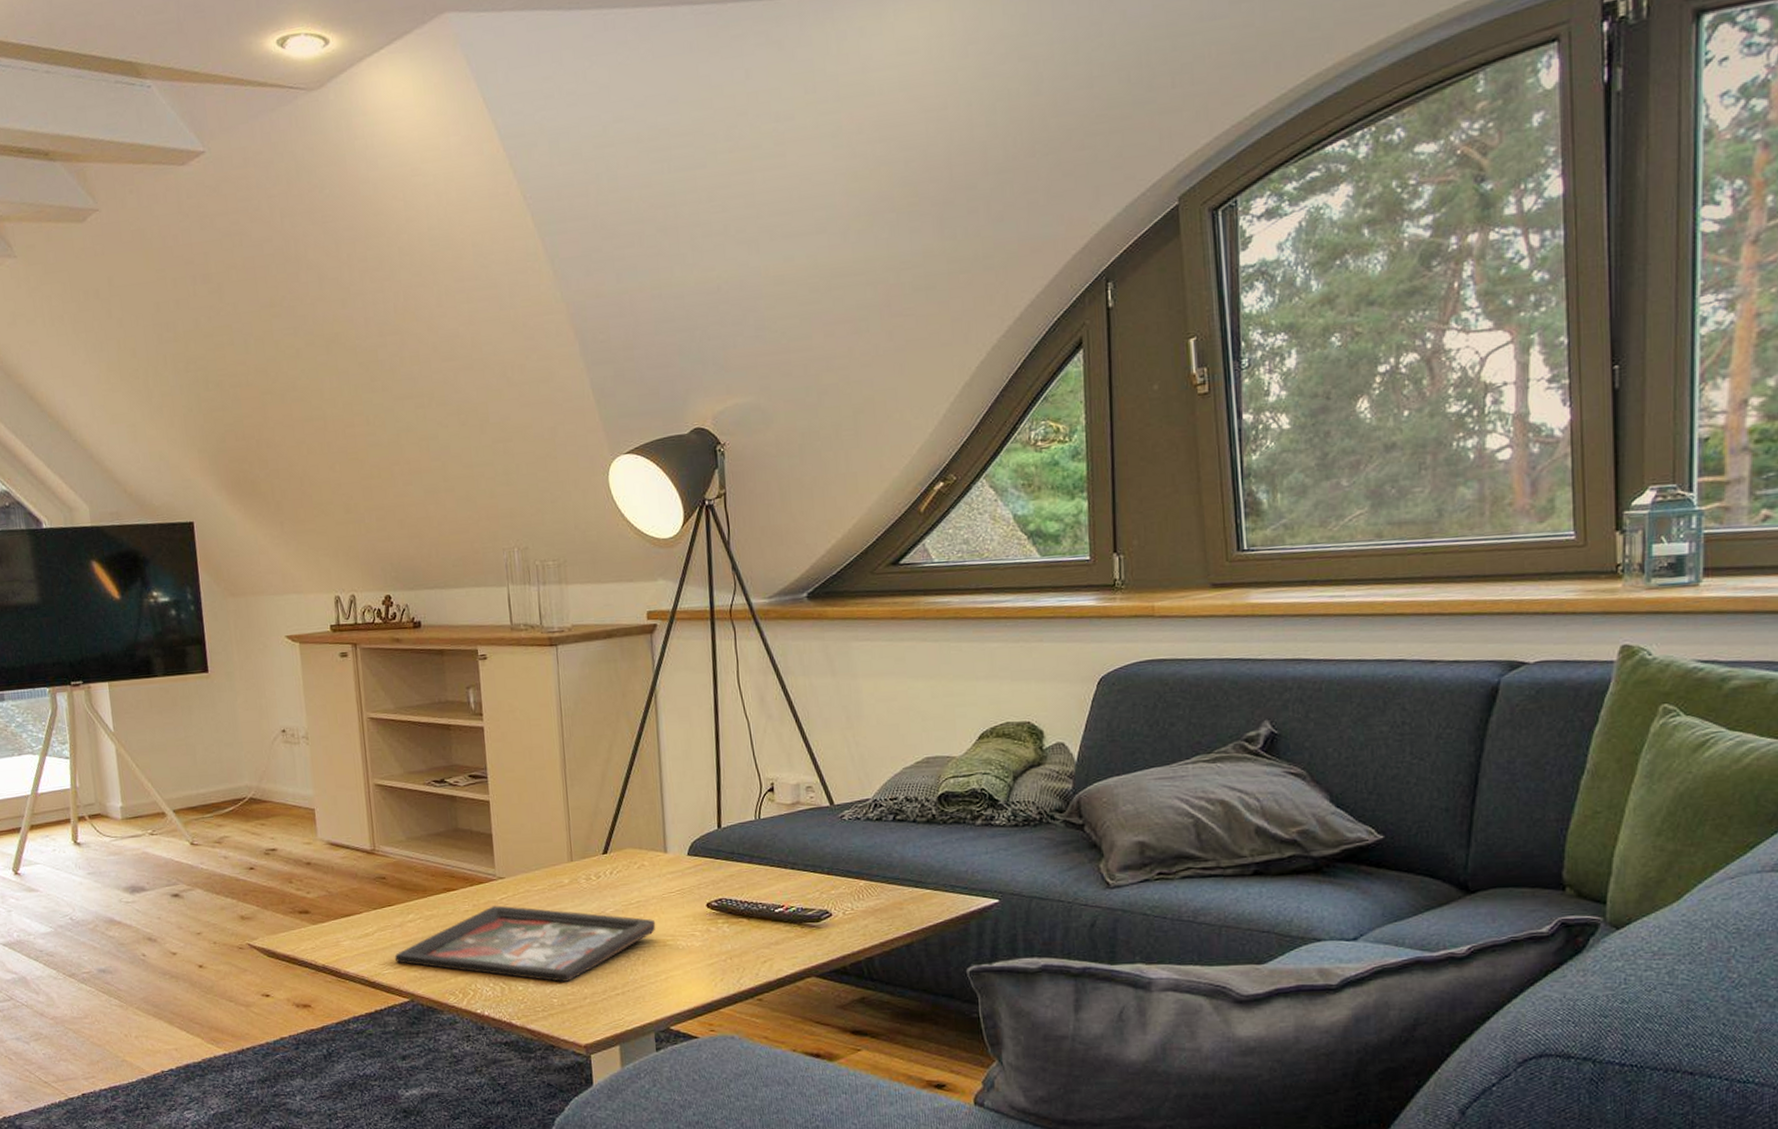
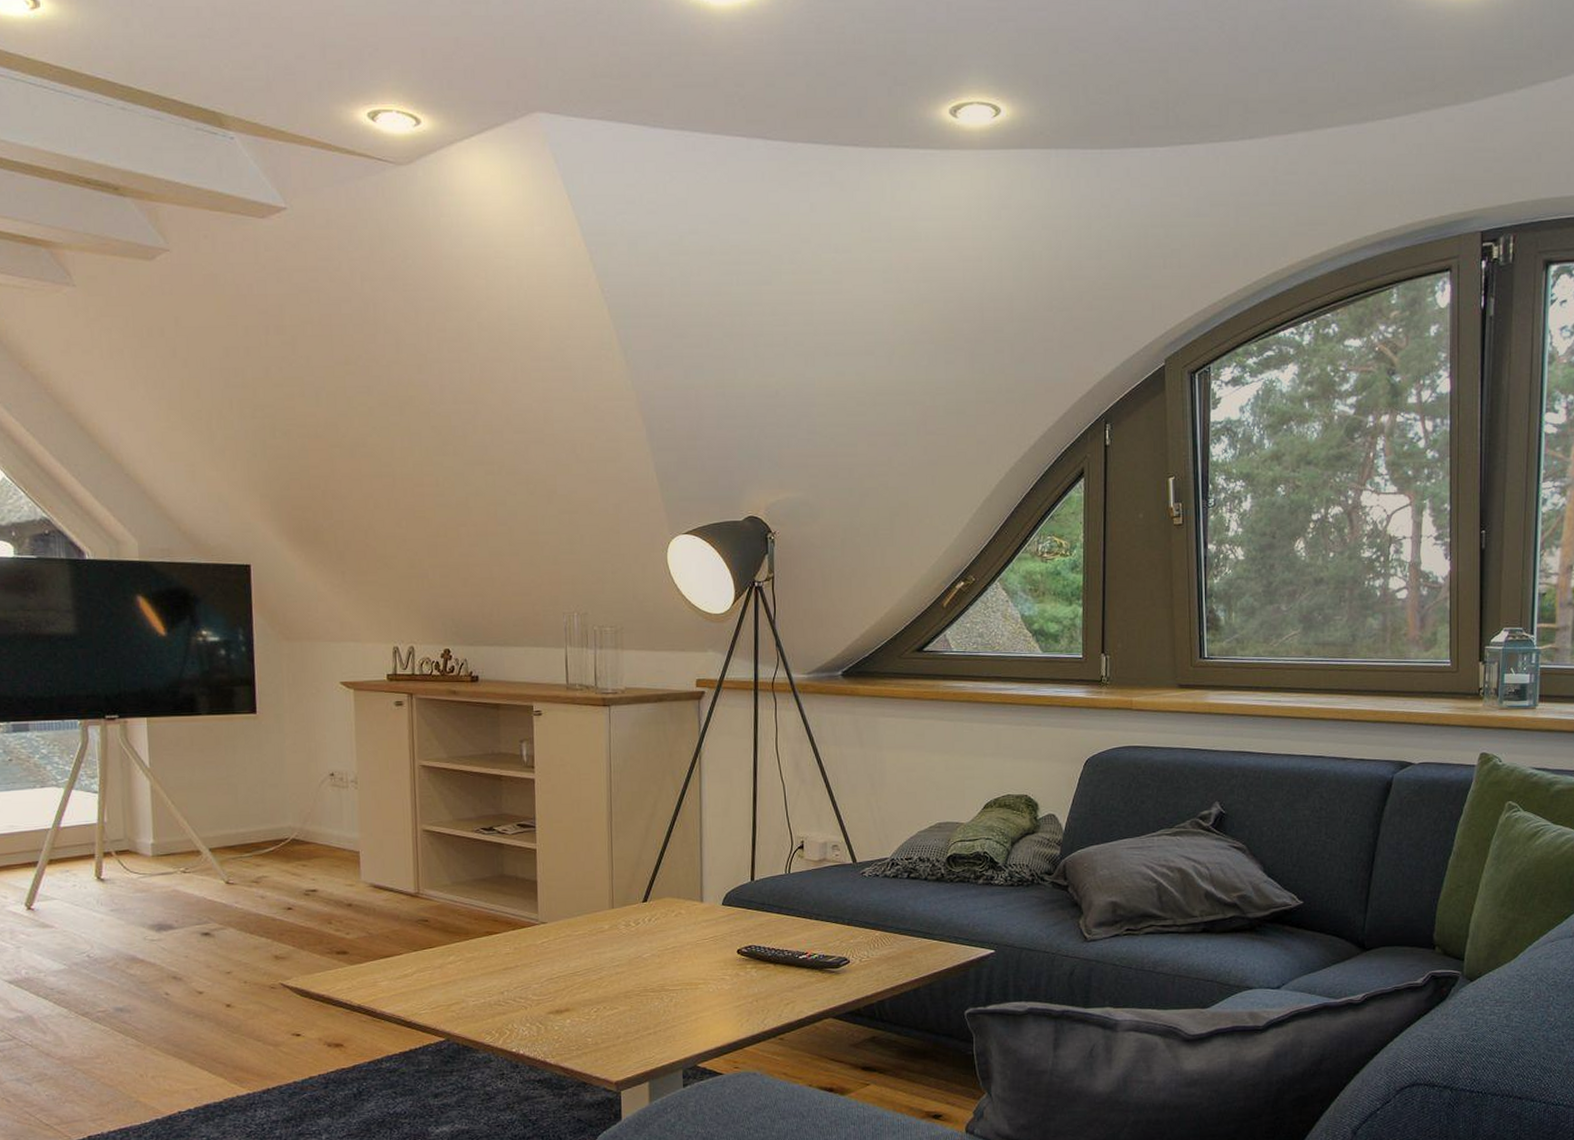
decorative tray: present [394,905,656,982] -> none [432,949,689,1022]

